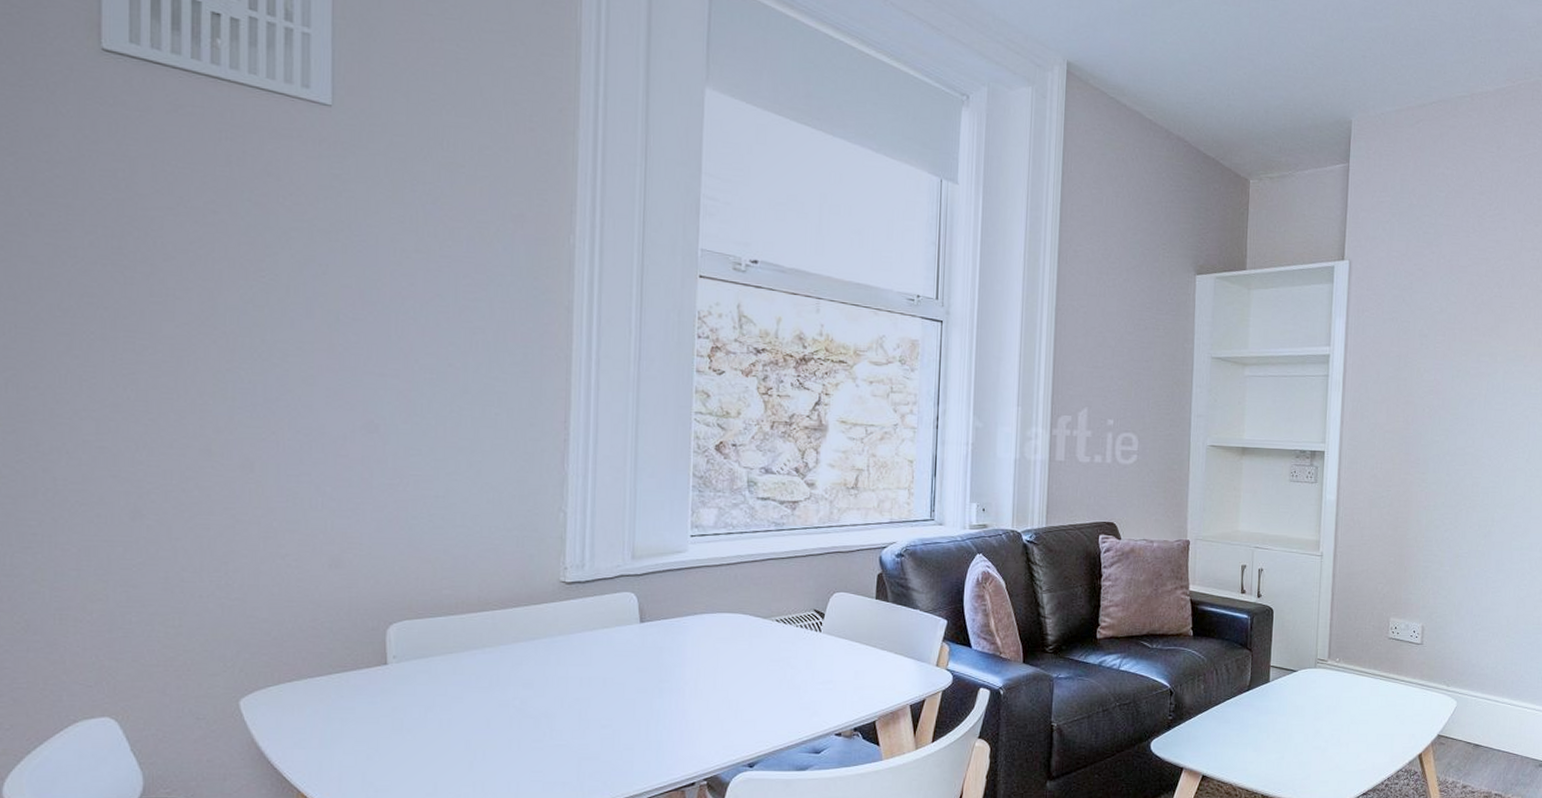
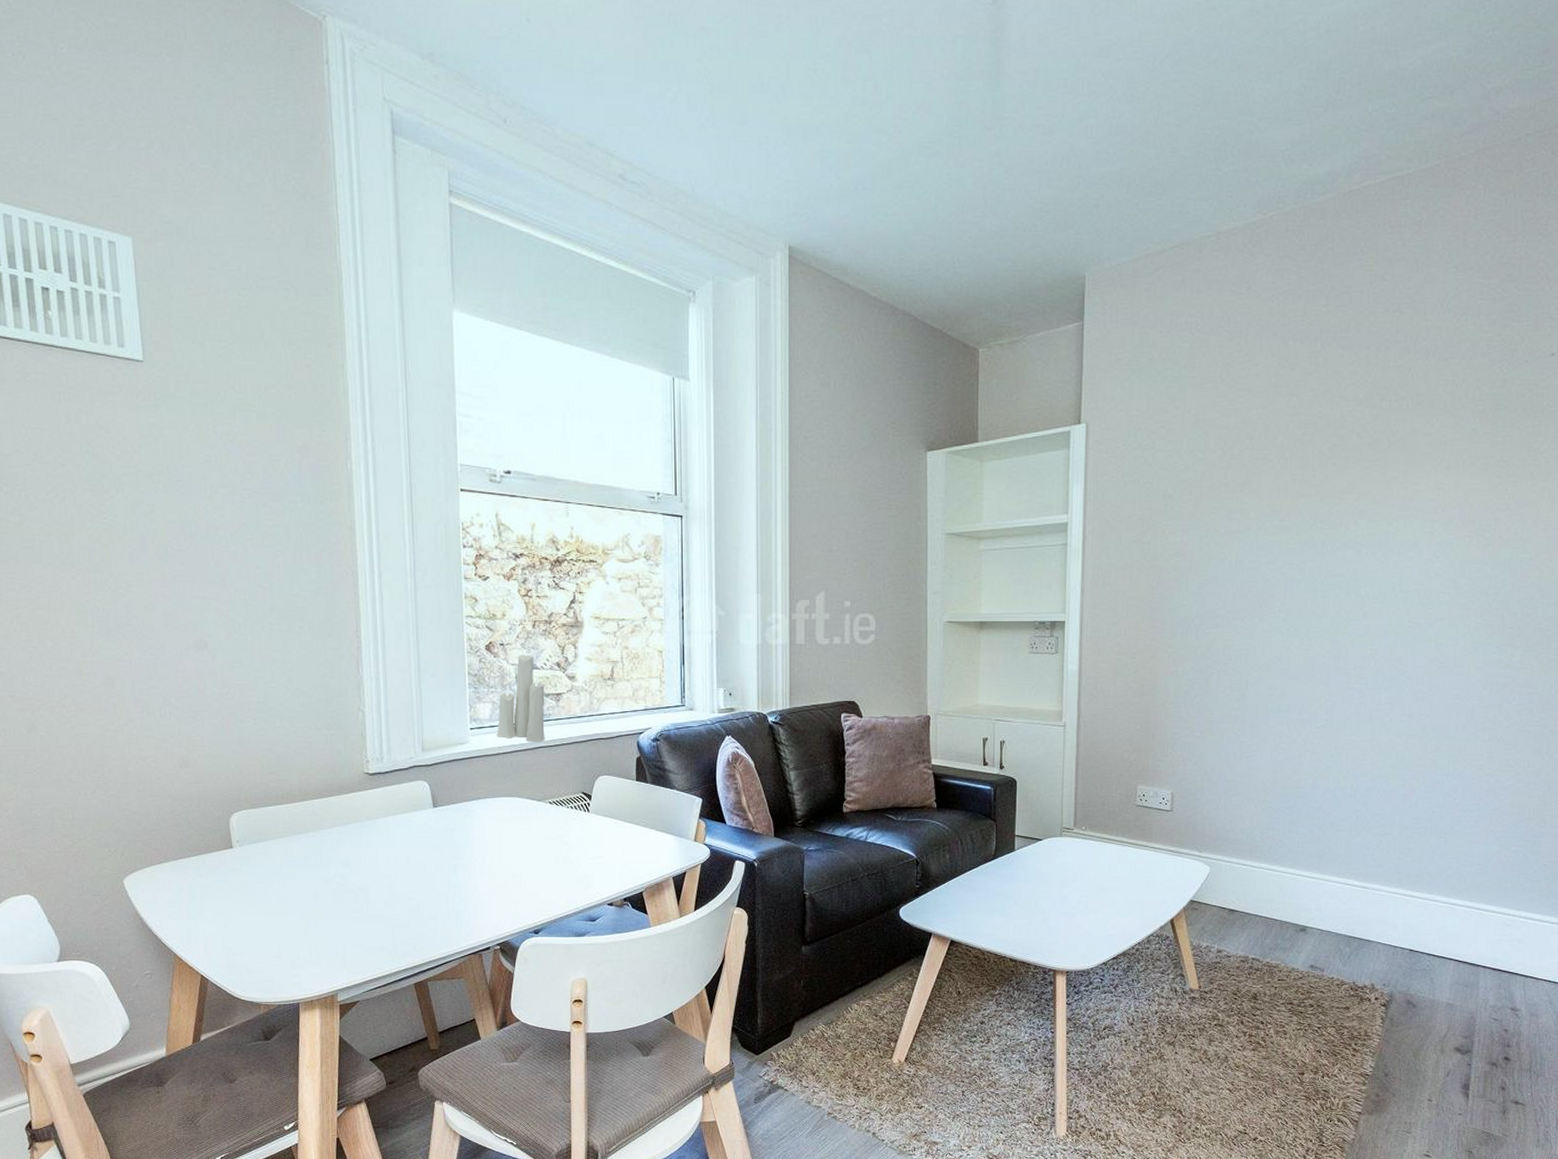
candle: none [720,446,780,555] -> present [496,644,545,743]

